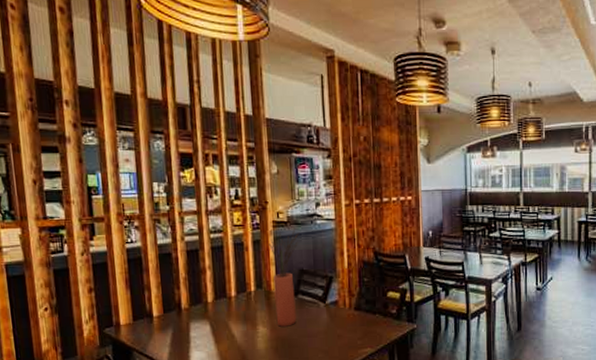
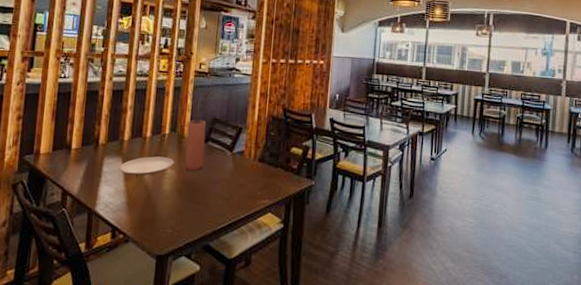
plate: none [207,315,265,337] -> present [119,156,174,176]

